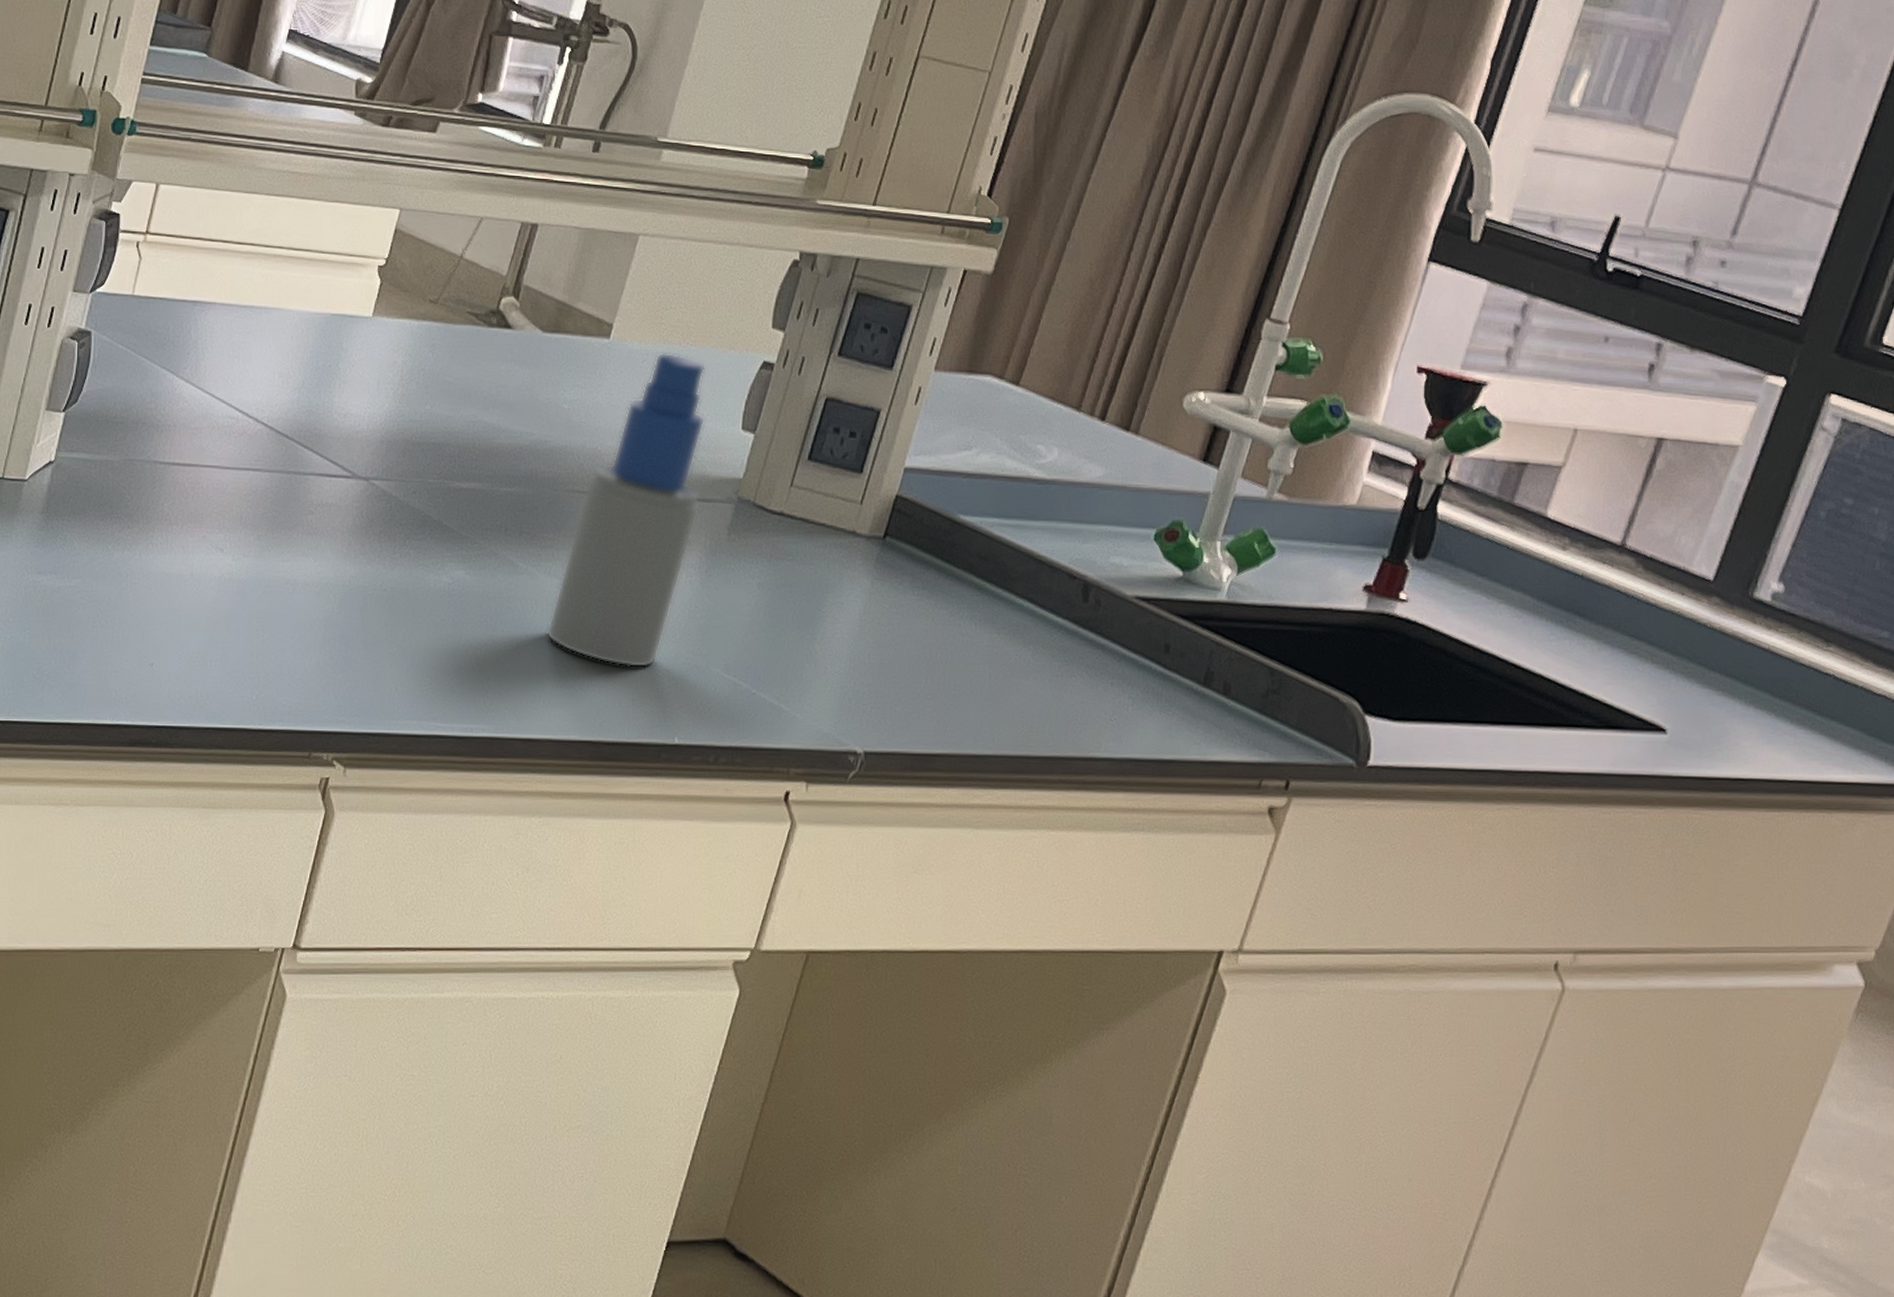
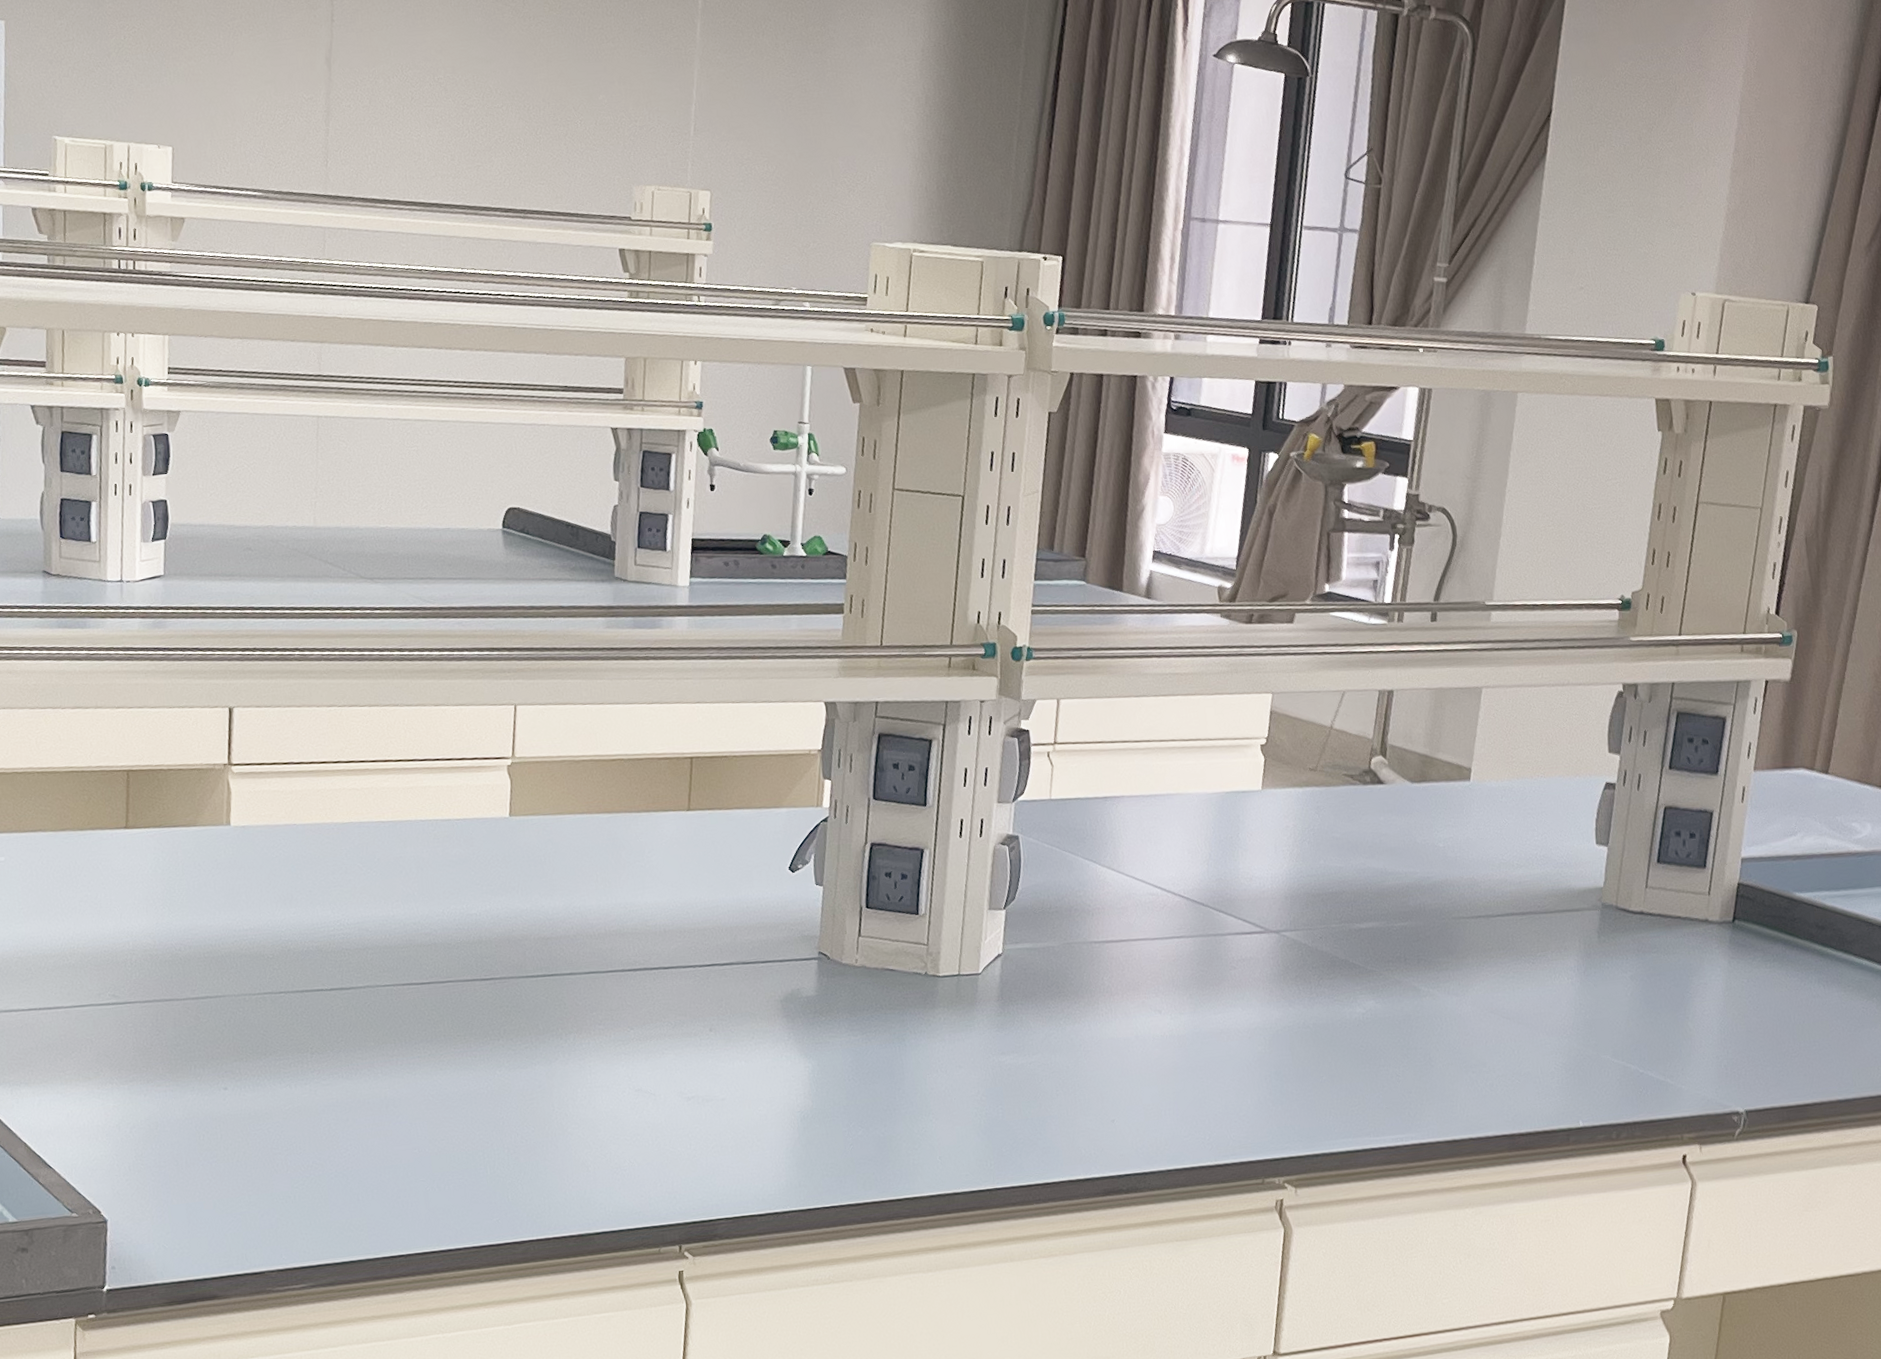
spray bottle: present [547,352,707,668] -> none [1454,786,1571,1066]

